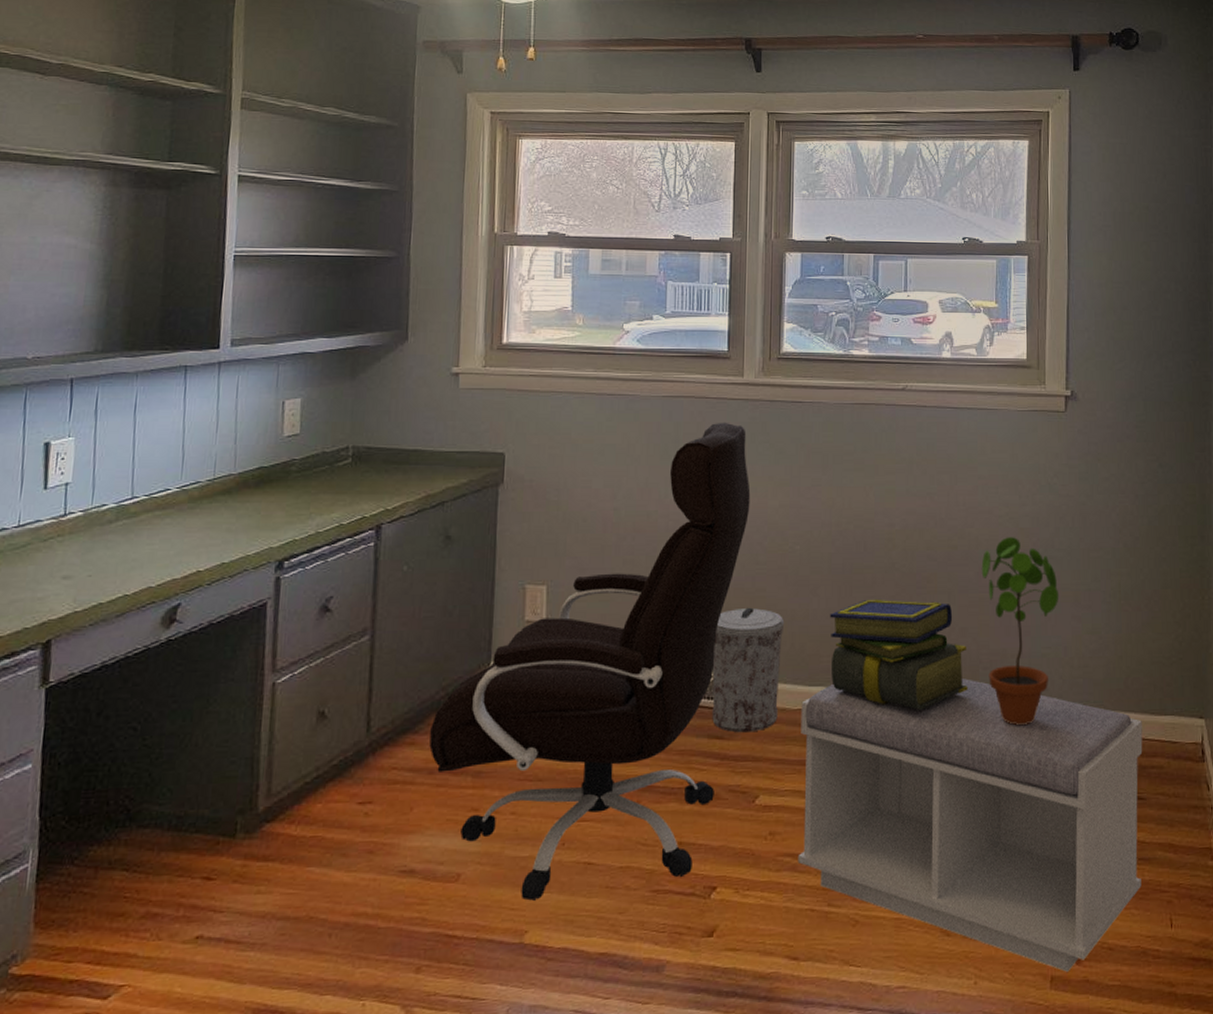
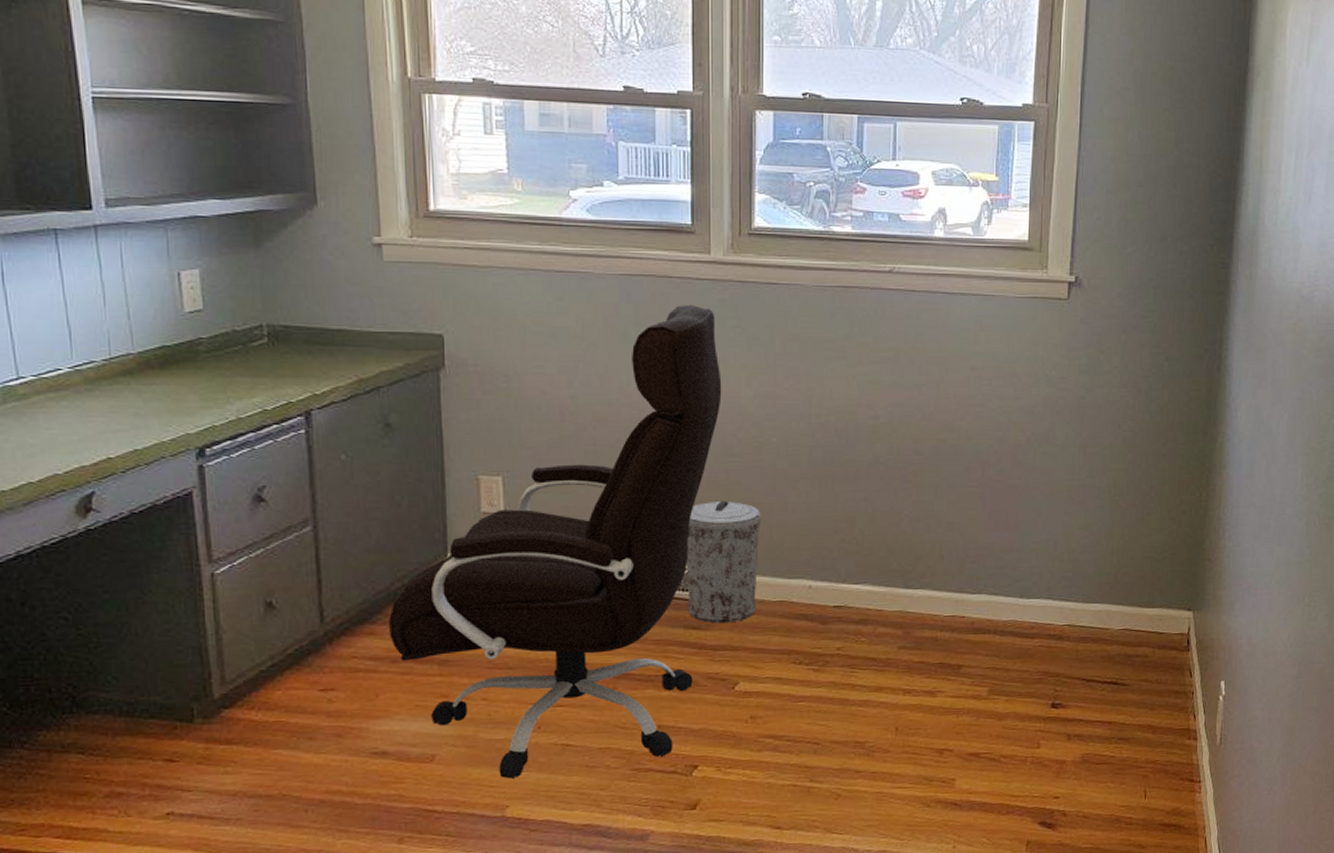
bench: present [797,678,1143,972] -> none [779,572,1130,837]
stack of books: present [830,598,968,710] -> none [810,493,954,602]
potted plant: present [981,537,1059,725] -> none [971,431,1052,616]

